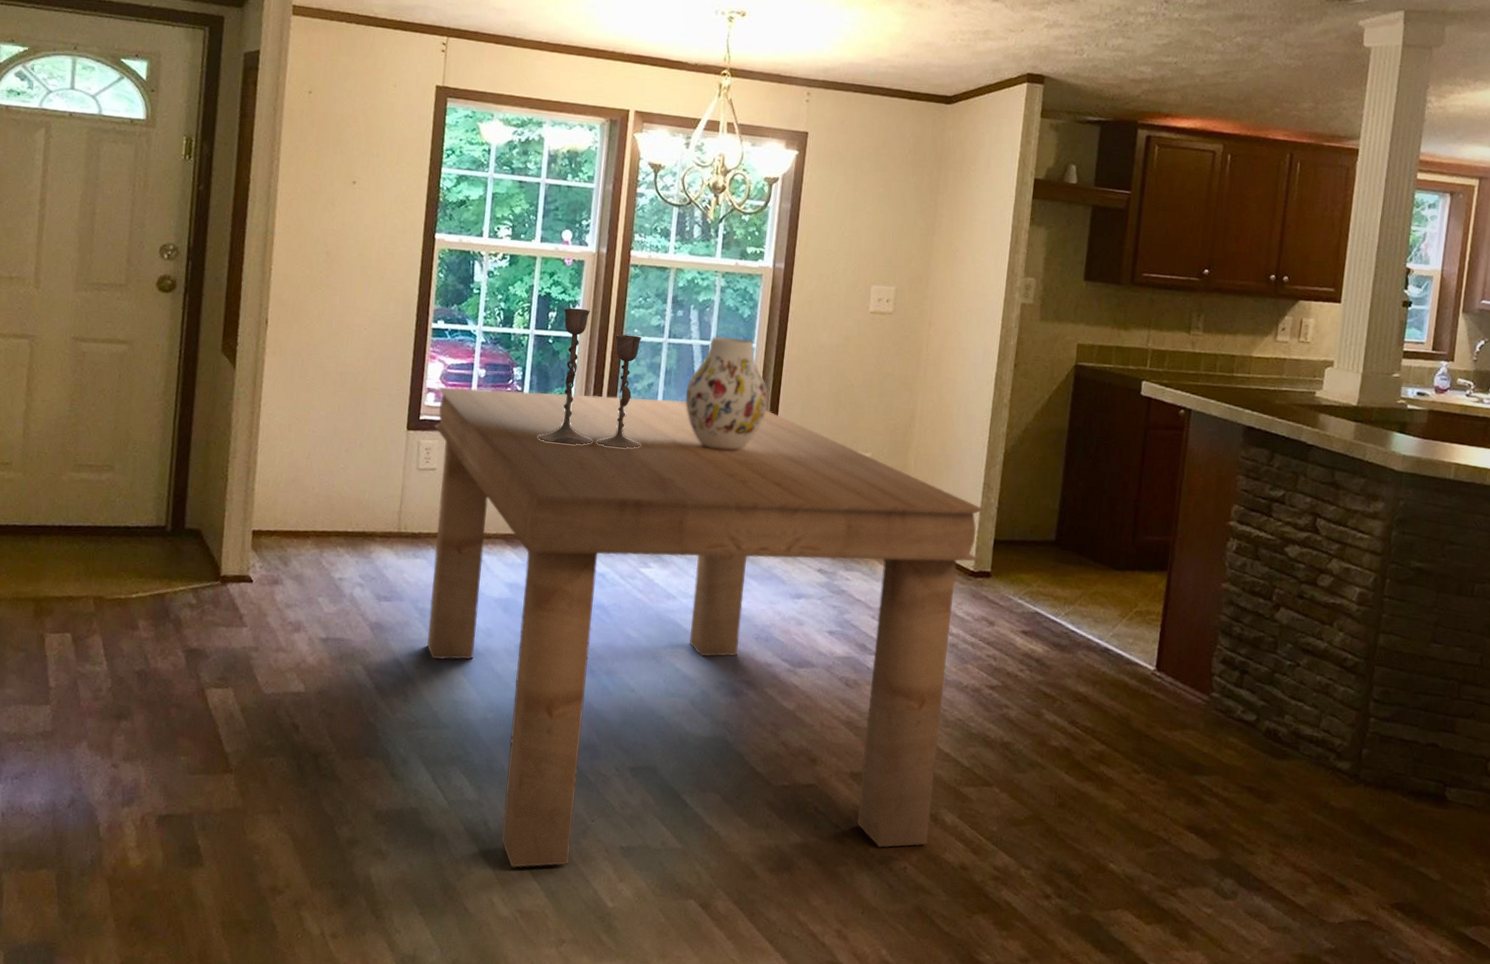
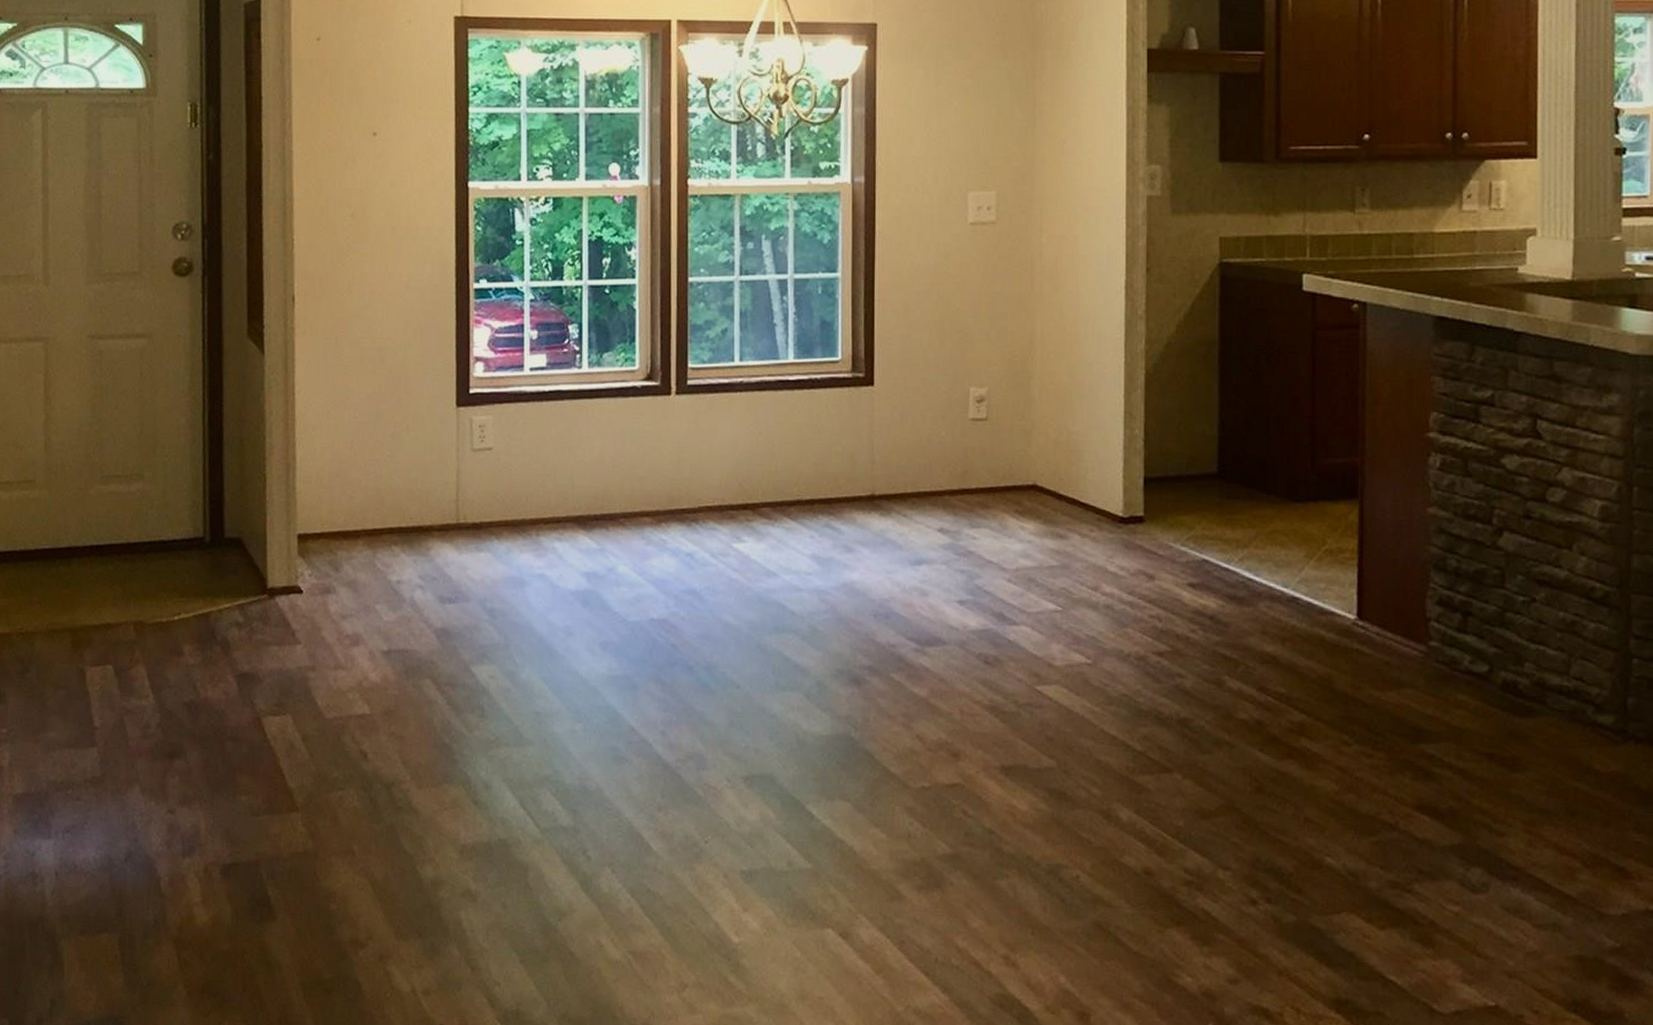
dining table: present [427,387,985,868] -> none [486,345,1129,903]
candlestick: present [538,307,642,448] -> none [603,251,720,408]
vase: present [685,336,768,451] -> none [765,267,861,399]

